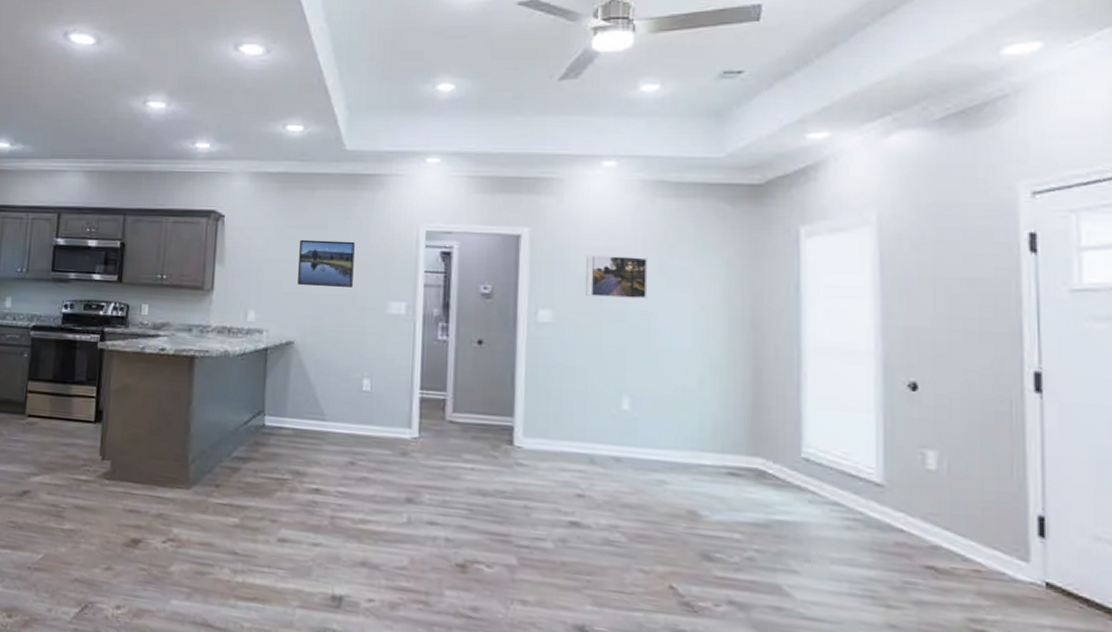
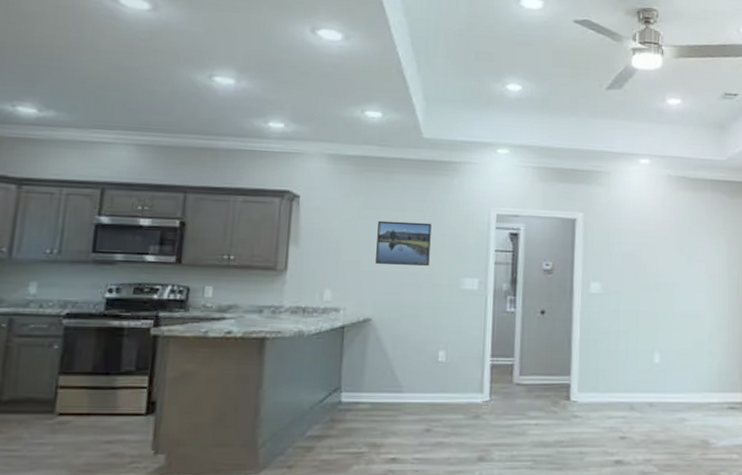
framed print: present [586,255,648,299] -> none [627,236,673,272]

